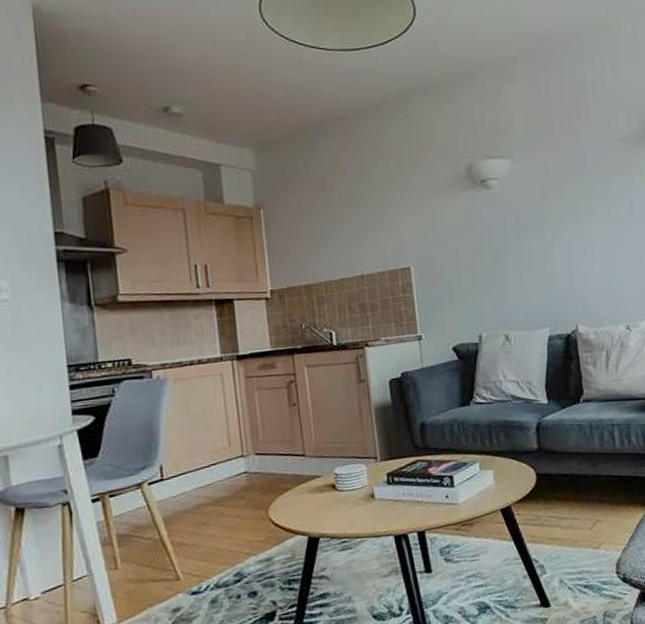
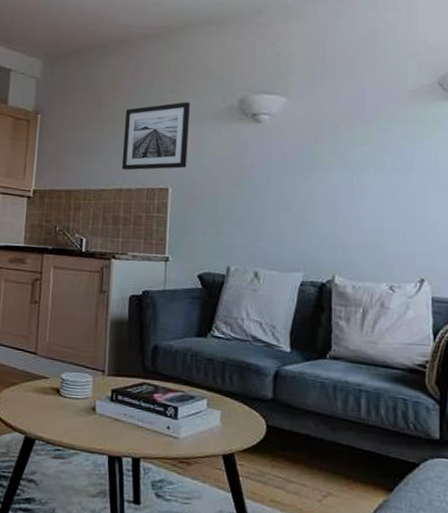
wall art: none [353,176,425,256] -> present [121,102,190,171]

